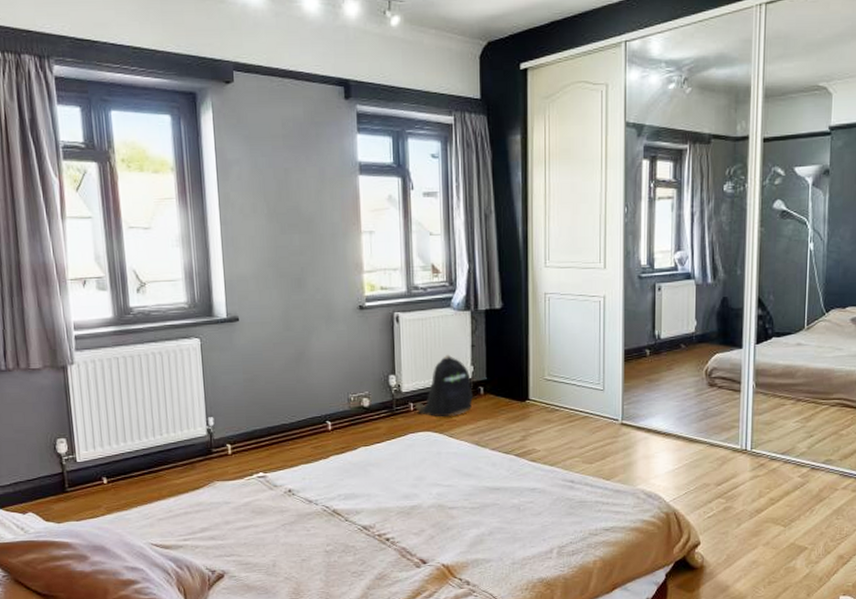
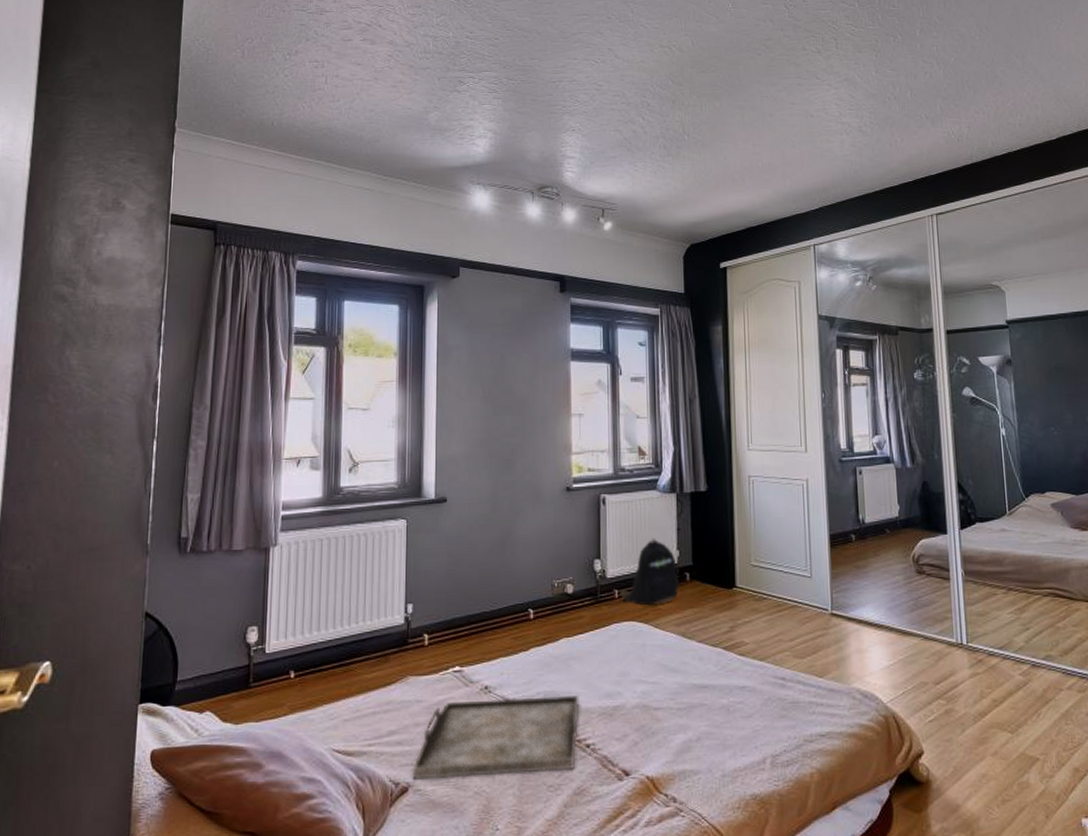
serving tray: none [226,497,379,568] -> present [412,695,579,780]

